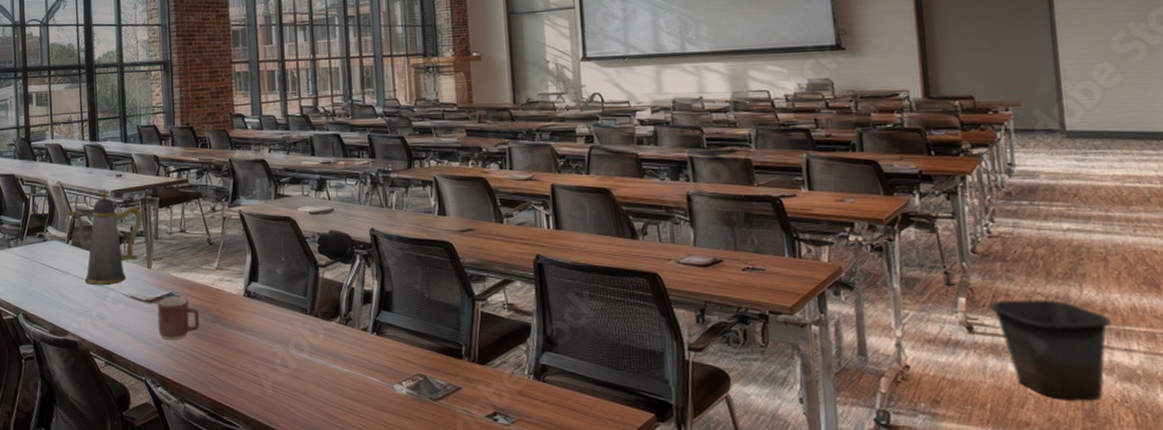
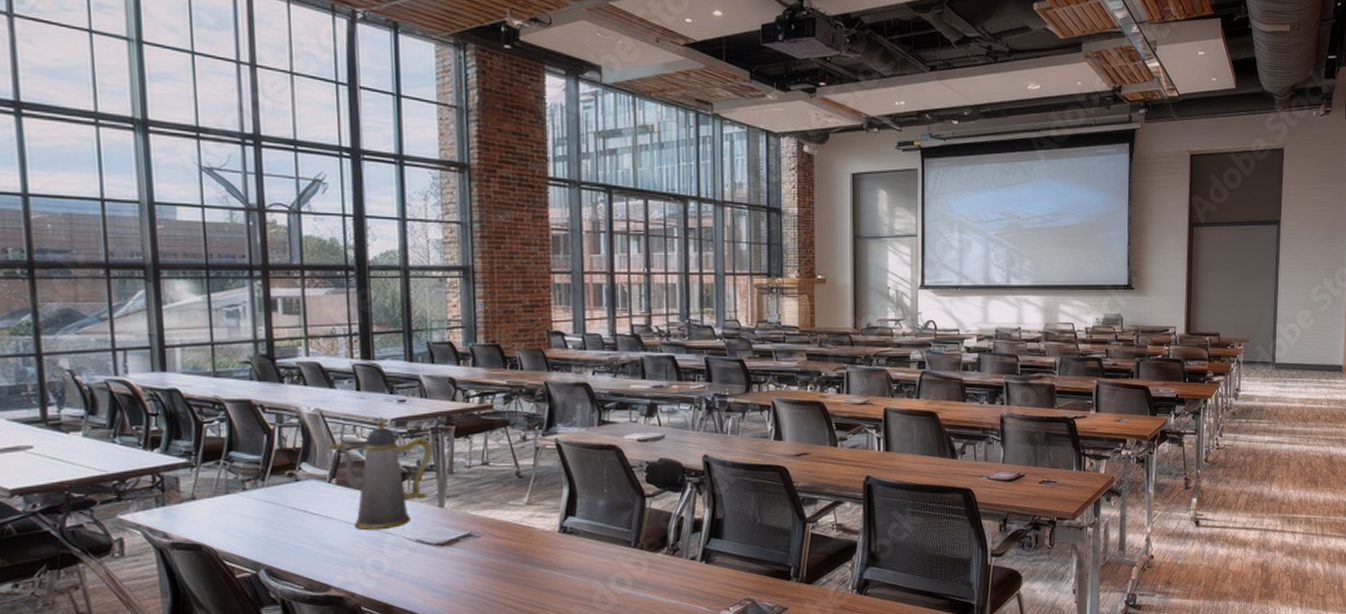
mug: present [157,296,200,339] -> none [450,537,505,586]
waste bin: present [990,300,1111,401] -> none [1212,497,1286,574]

